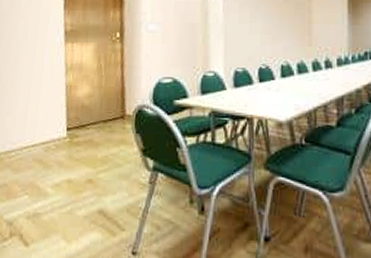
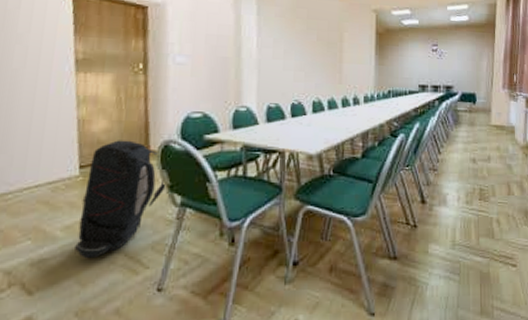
backpack: none [62,104,141,217] -> present [74,140,168,259]

